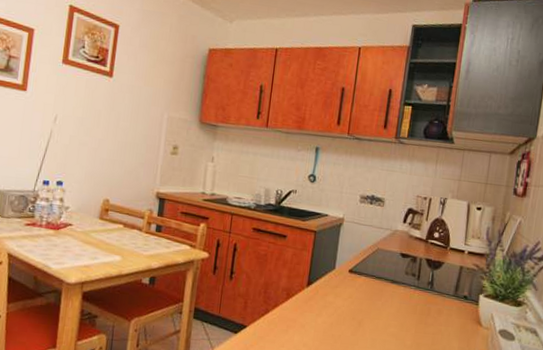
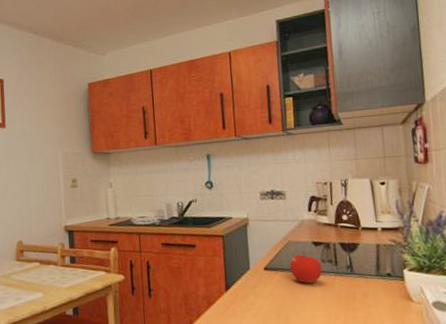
fruit: none [373,260,405,293] -> present [289,251,323,283]

